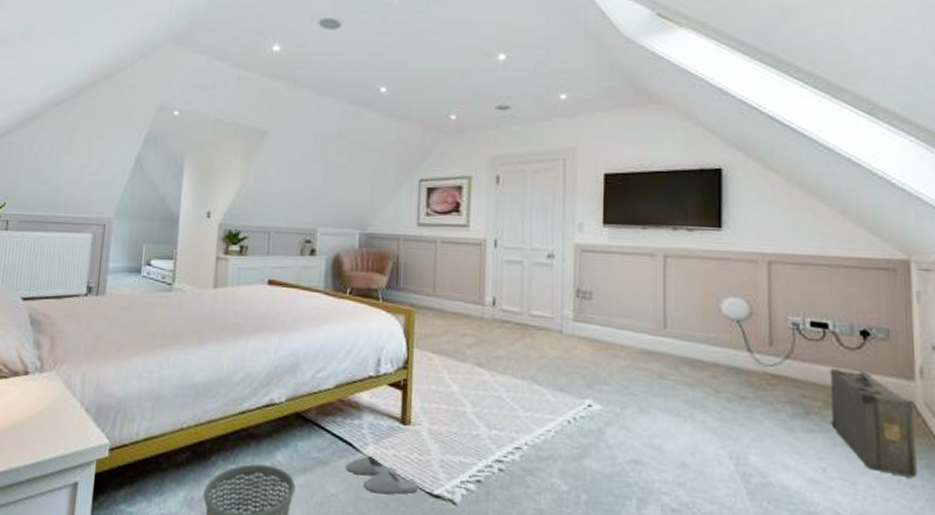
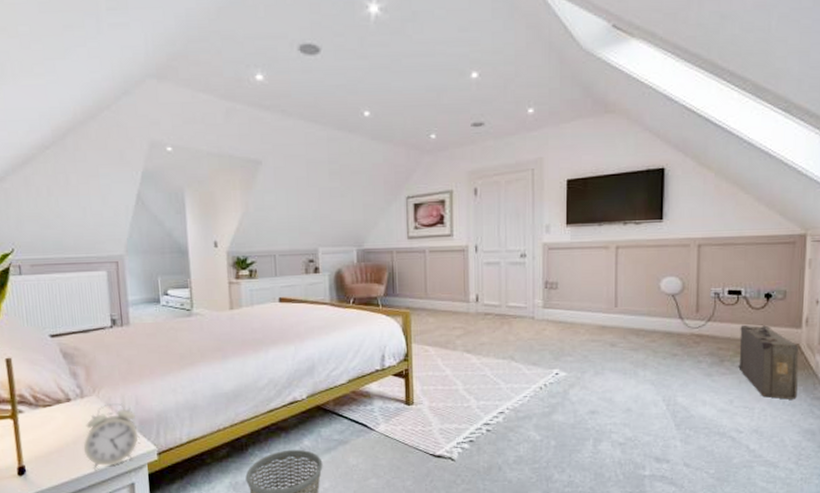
alarm clock: none [30,382,93,459] -> present [83,403,139,469]
slippers: present [346,455,418,495] -> none [363,432,423,460]

